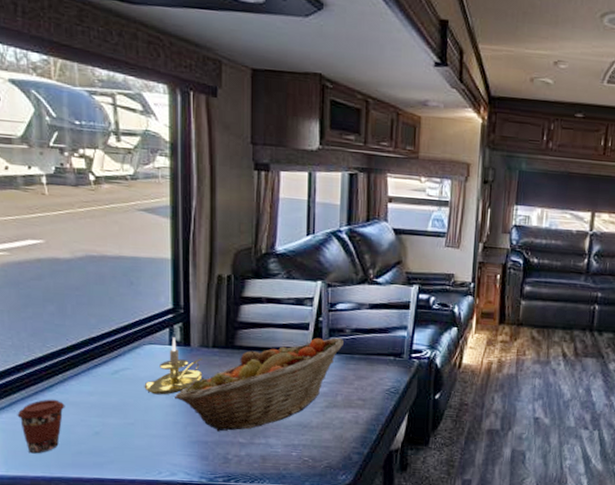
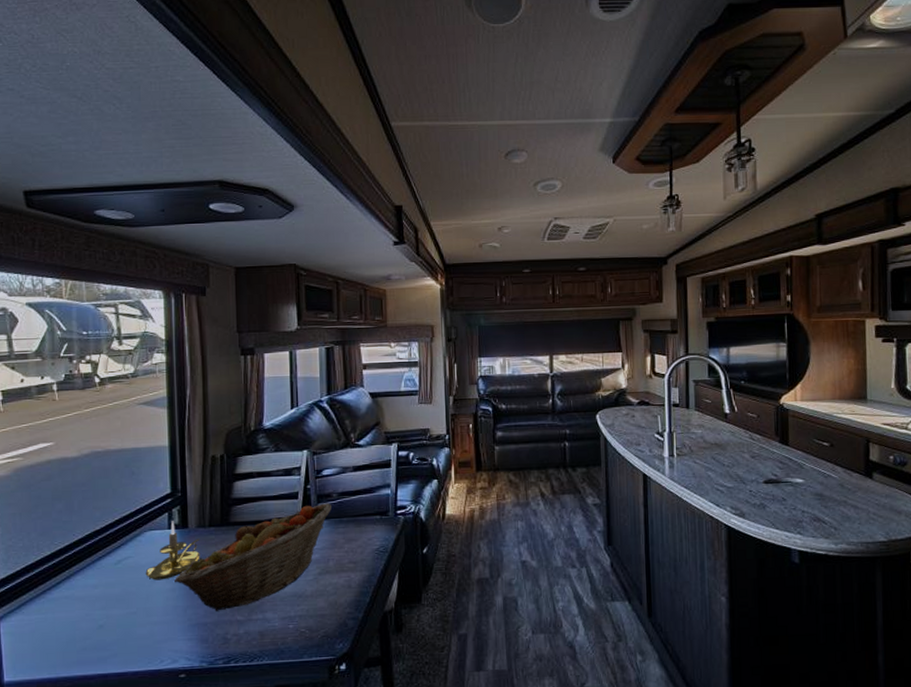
coffee cup: present [17,399,65,454] -> none [25,596,71,655]

